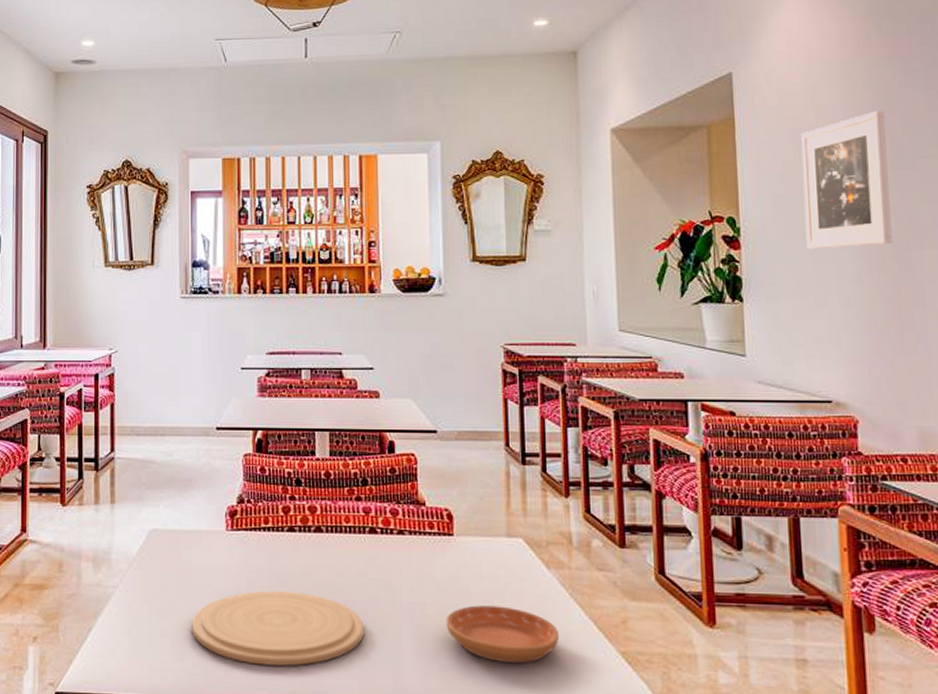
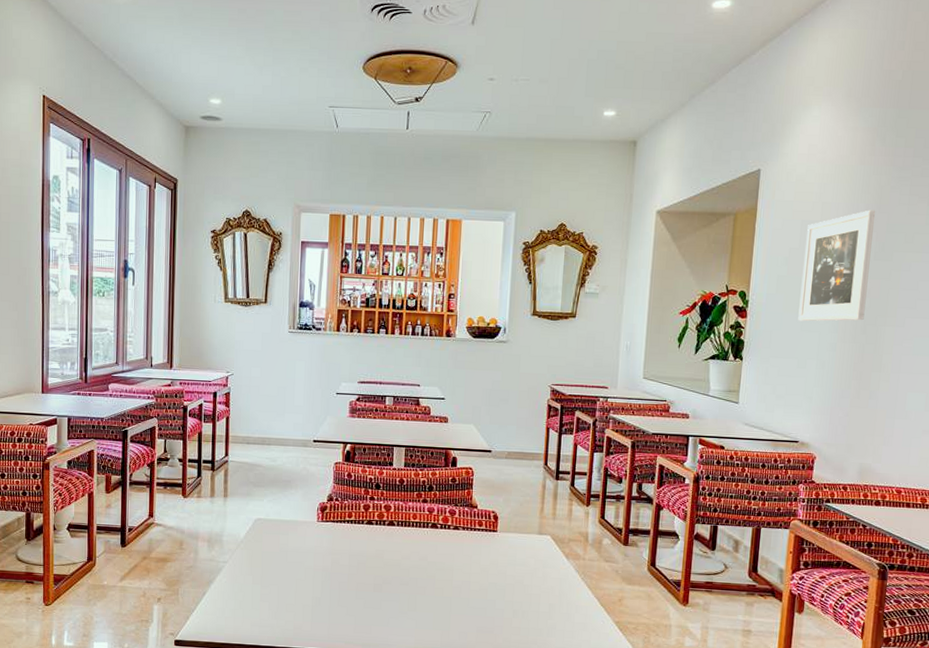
plate: present [192,591,365,666] -> none [286,569,422,625]
saucer: present [445,605,560,664] -> none [485,584,571,628]

